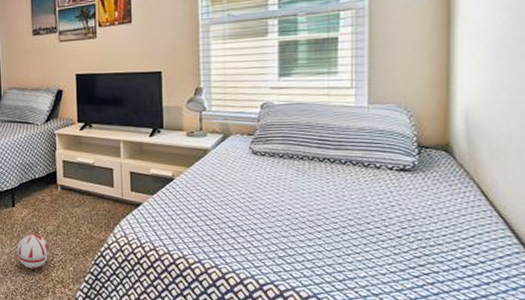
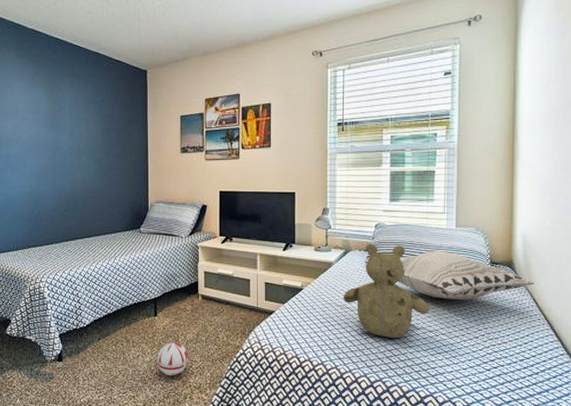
teddy bear: none [222,126,334,236] -> present [343,243,430,339]
decorative pillow: none [291,132,483,191] -> present [398,250,534,300]

